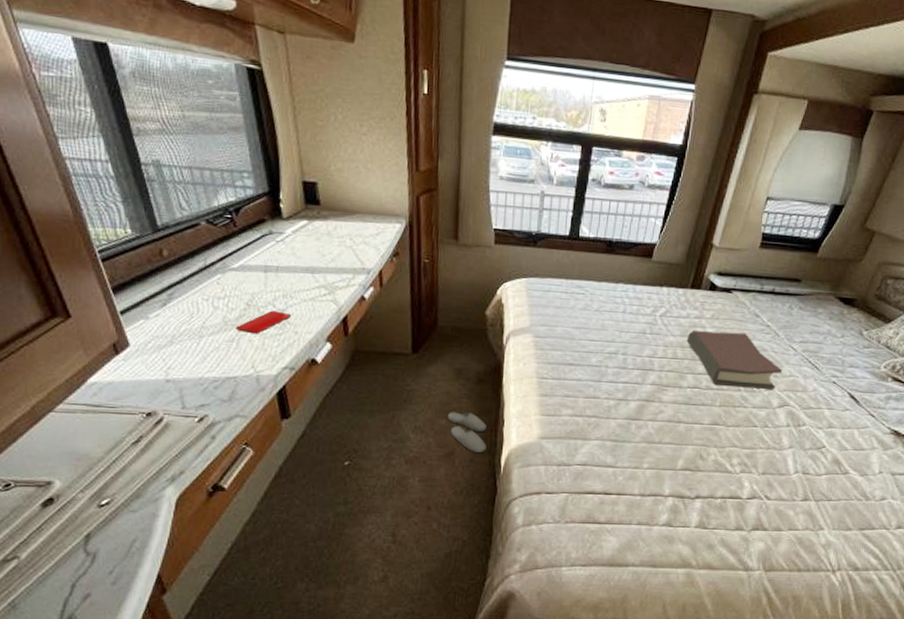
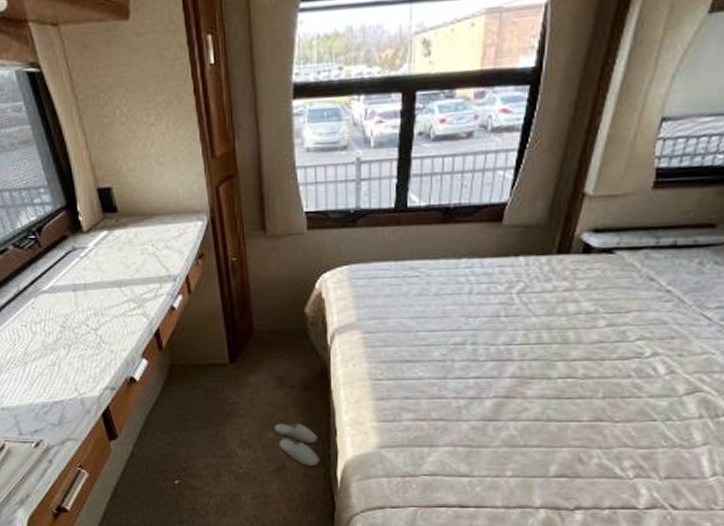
phone: present [236,310,292,334] -> none [55,330,106,356]
hardback book: present [686,329,783,389] -> none [554,303,691,373]

